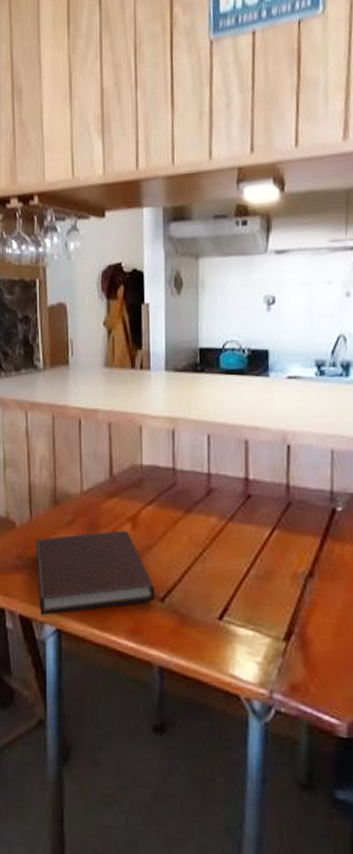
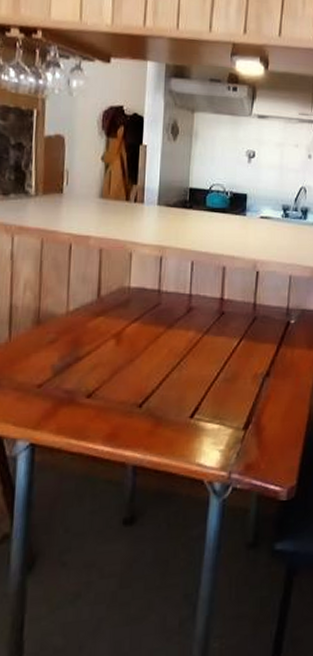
notebook: present [35,531,155,616] -> none [12,347,134,433]

